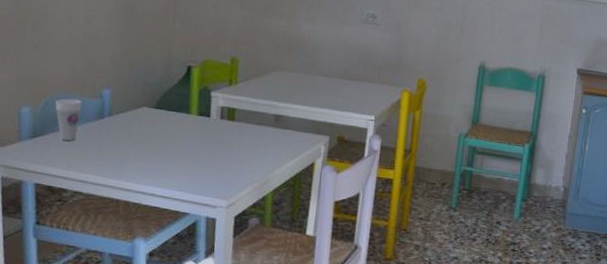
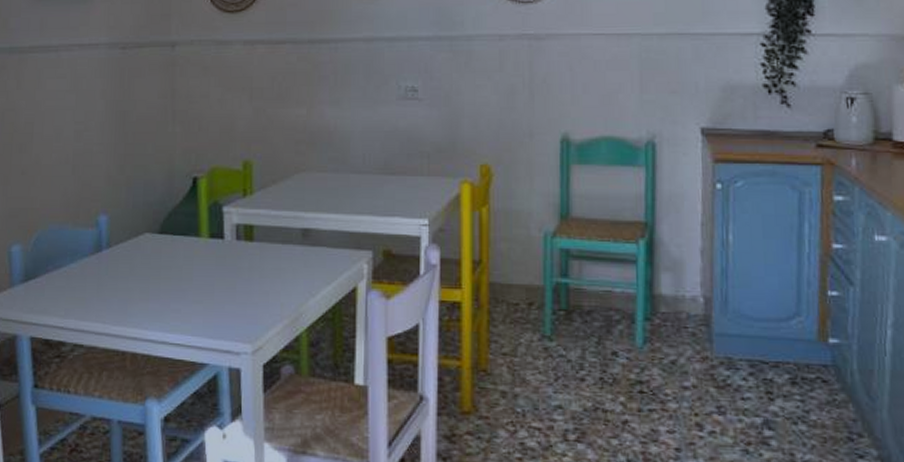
cup: present [55,98,82,141] -> none [47,230,76,283]

